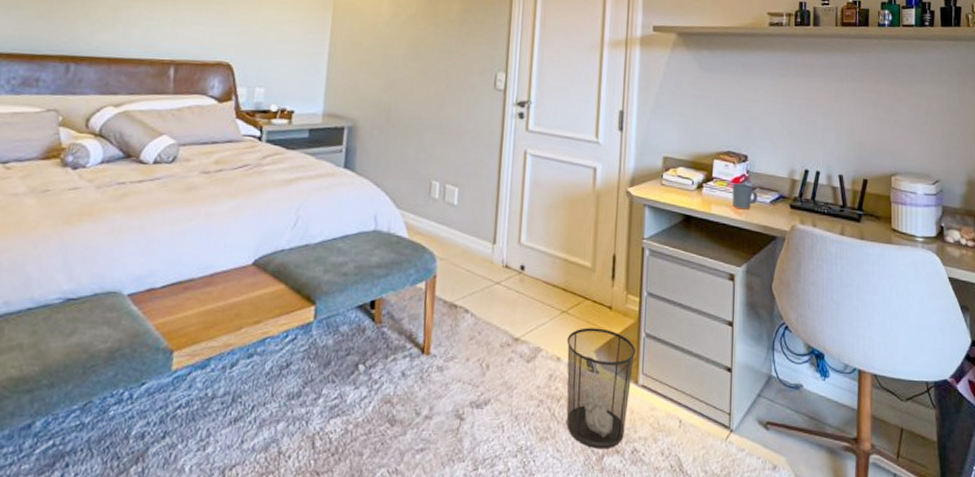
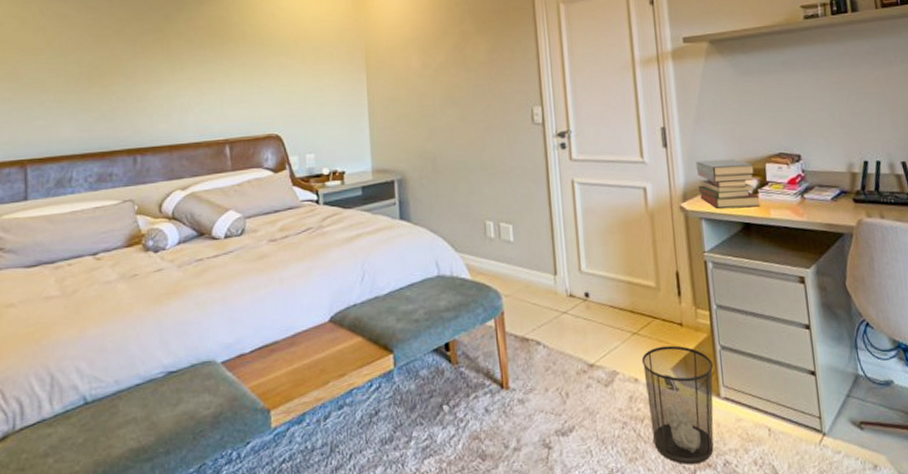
books: none [646,148,703,201] -> present [695,159,760,208]
mug: present [732,183,758,210] -> none [788,183,818,211]

